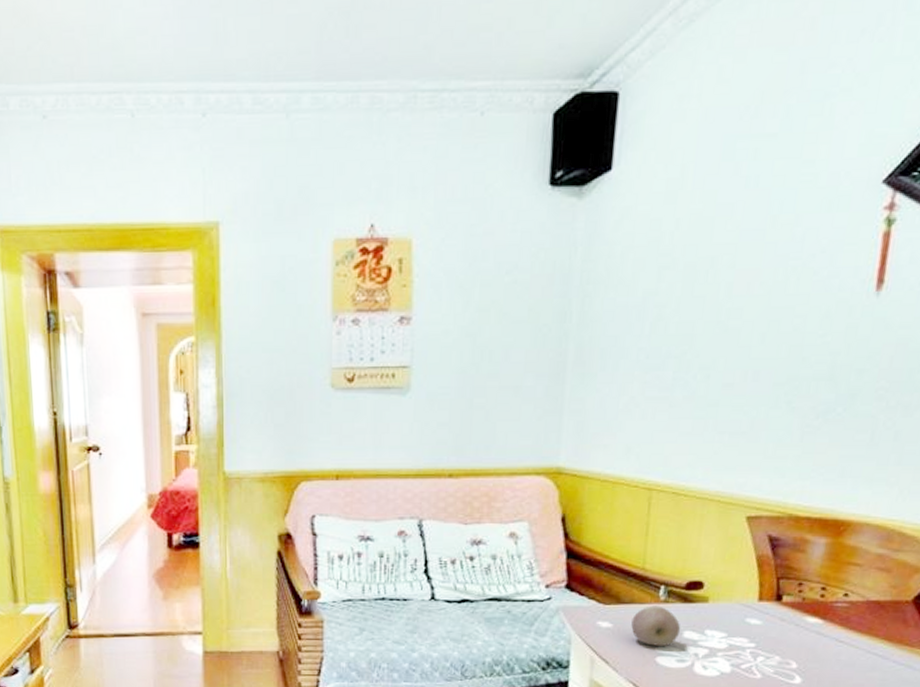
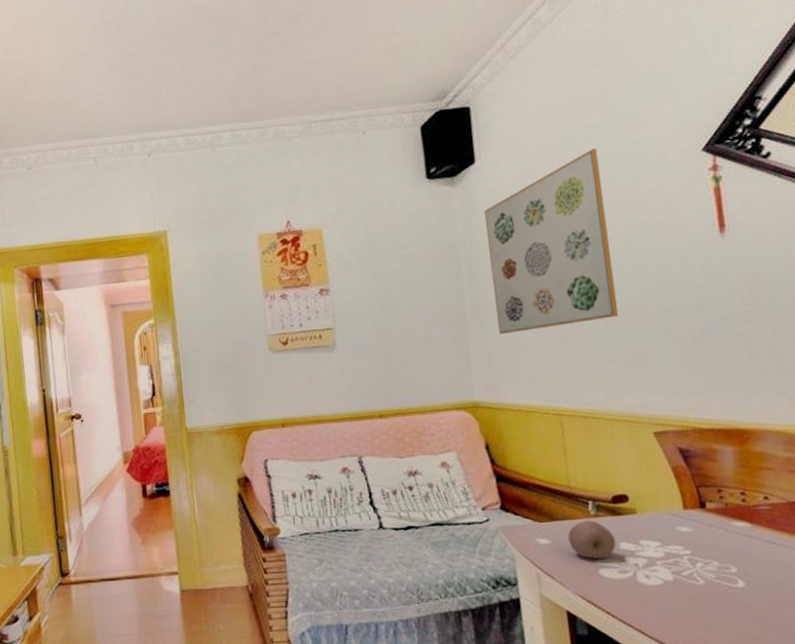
wall art: none [601,166,761,390] -> present [484,148,619,334]

